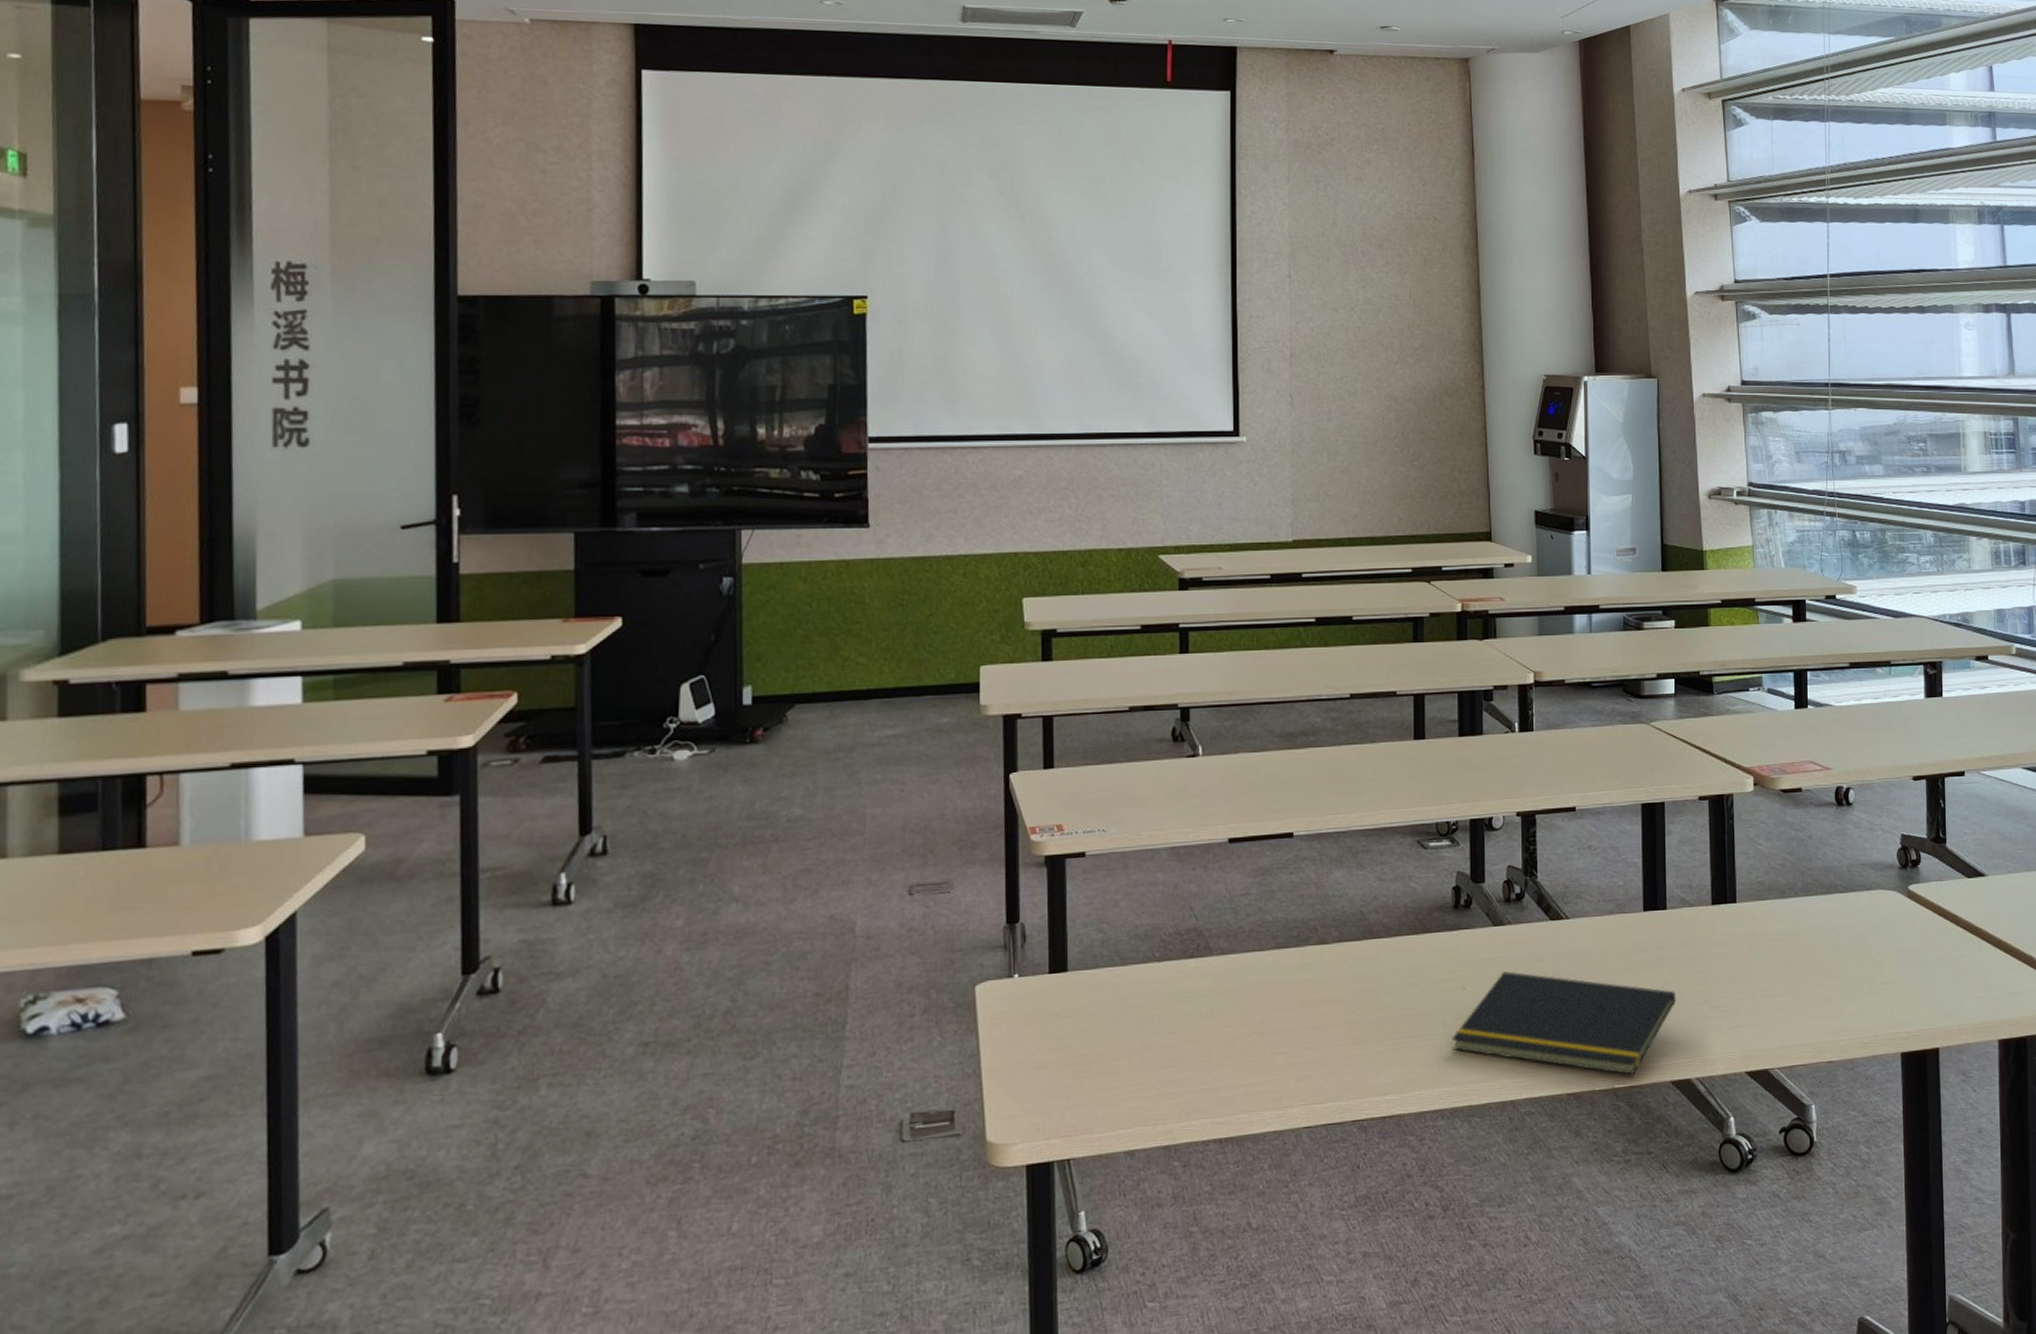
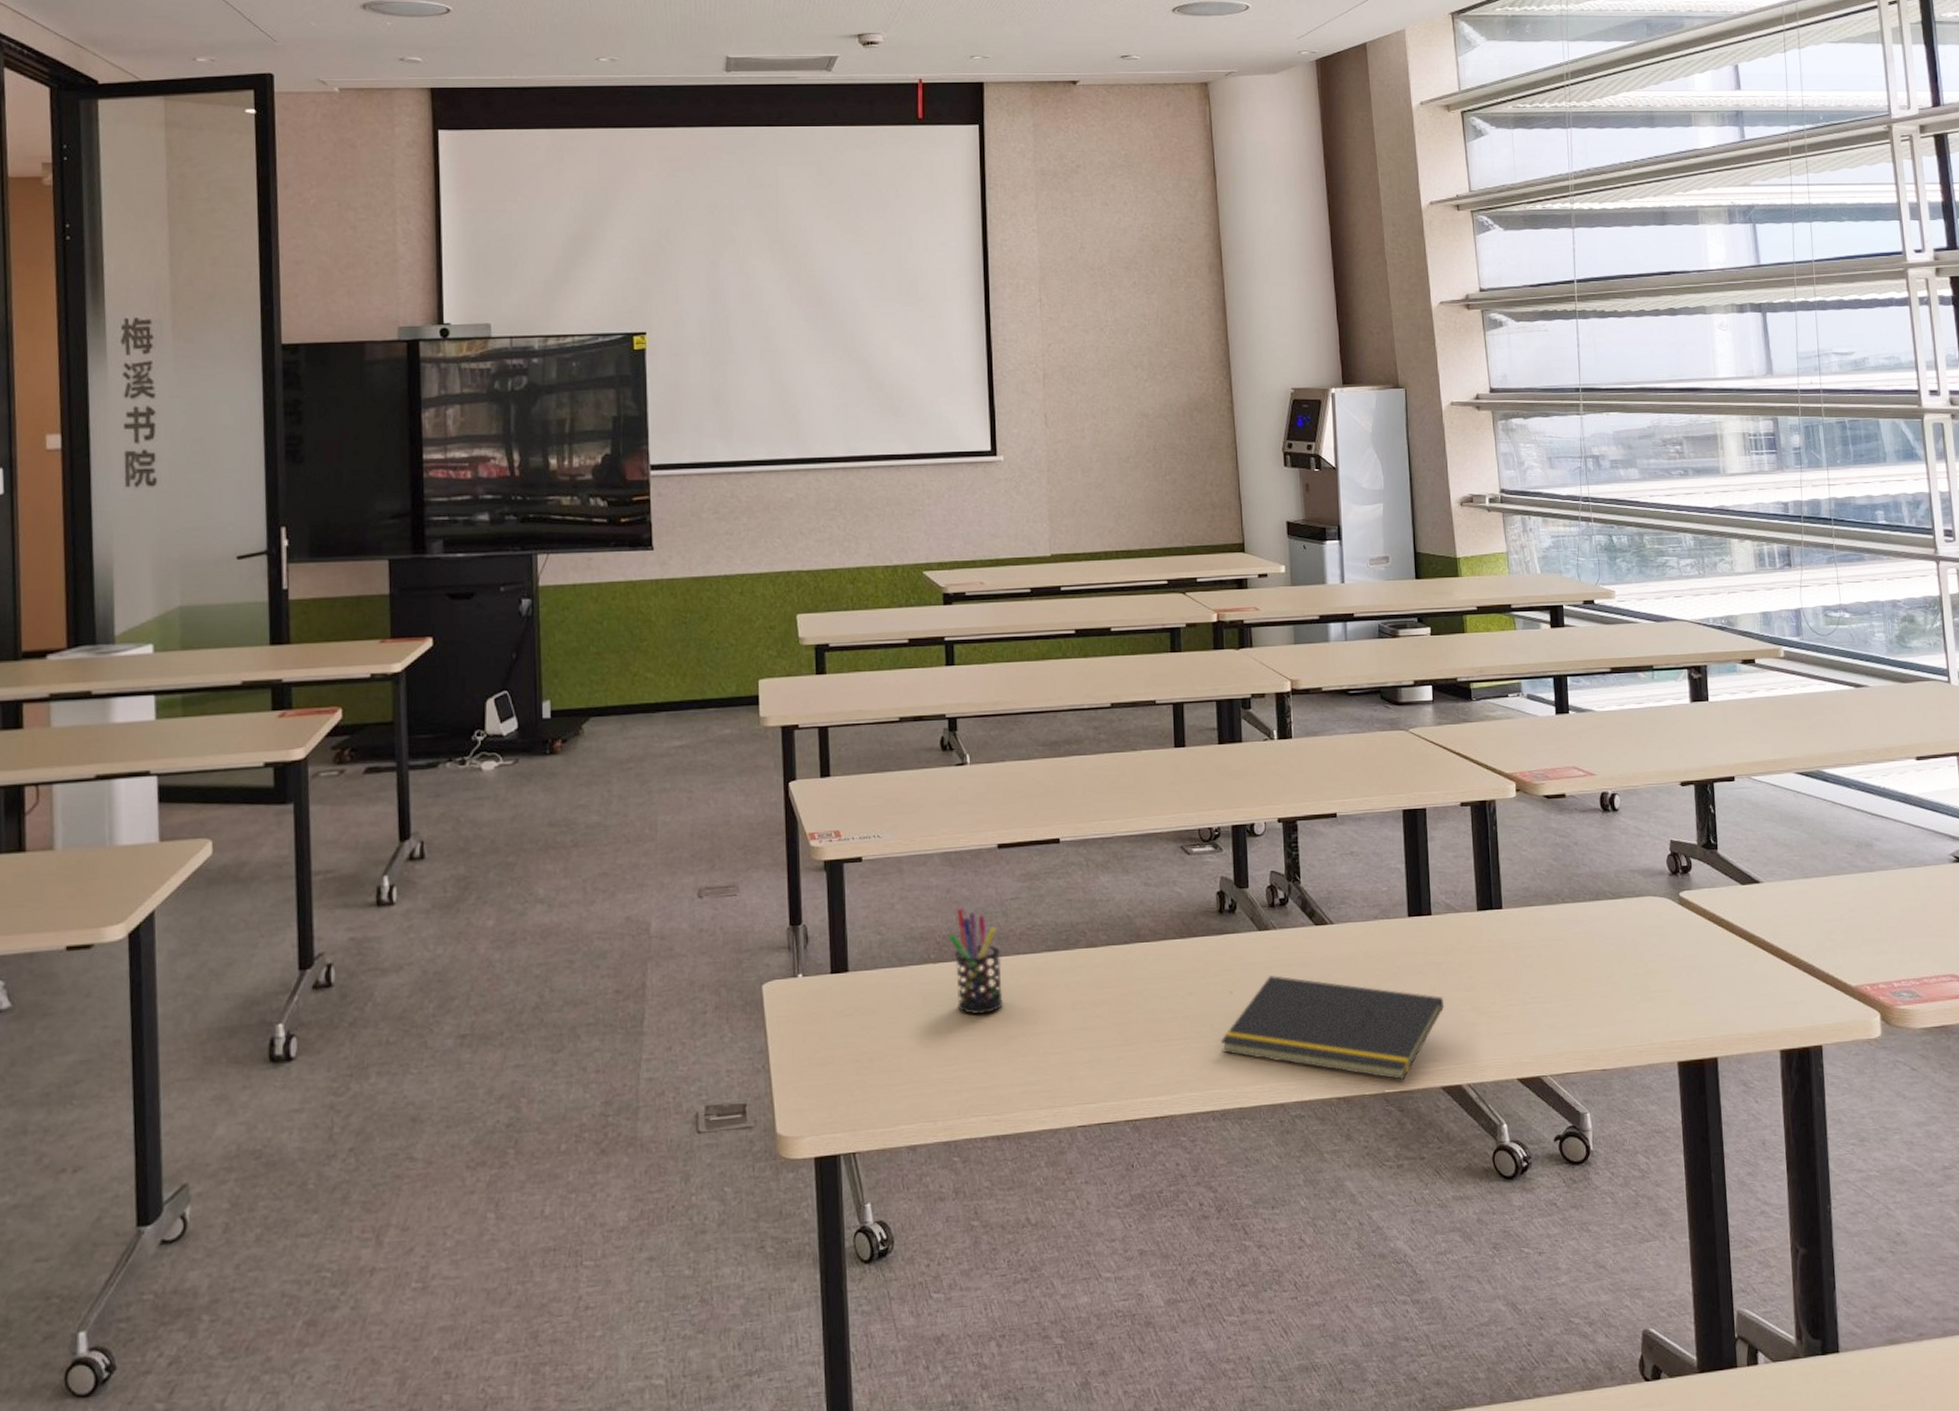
pen holder: none [1174,905,1230,1015] -> present [948,909,1004,1015]

